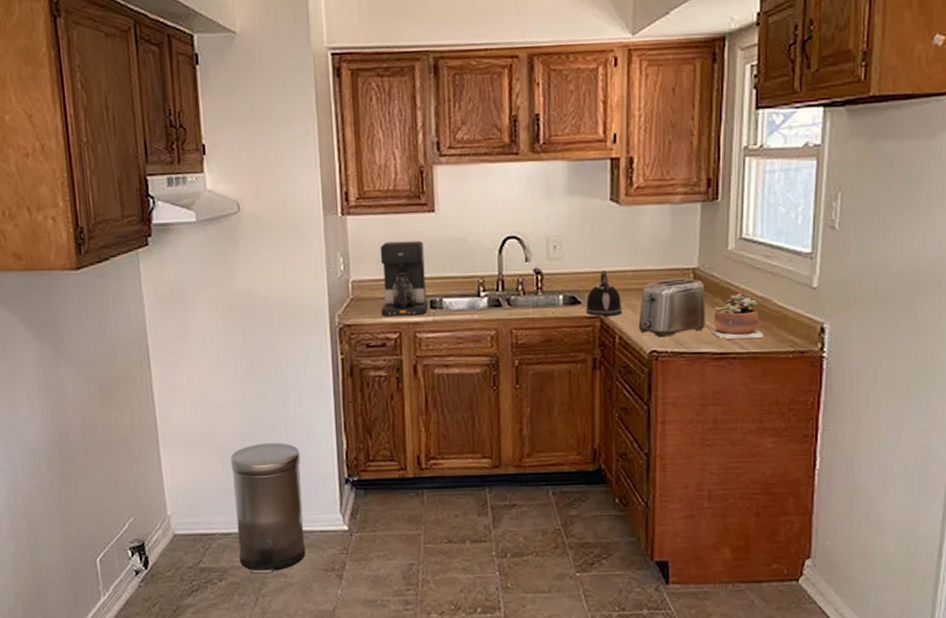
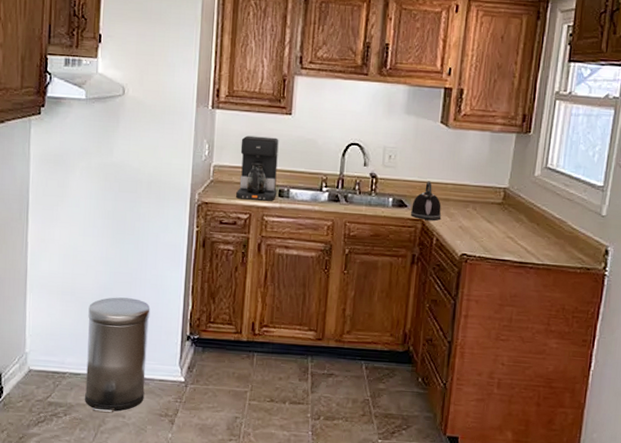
toaster: present [638,278,705,337] -> none [453,194,512,244]
succulent plant: present [711,293,764,339] -> none [514,213,558,254]

